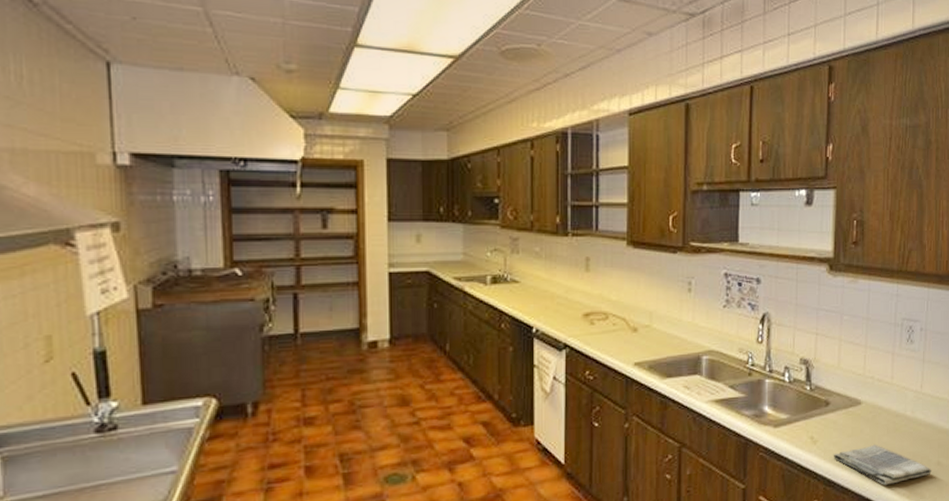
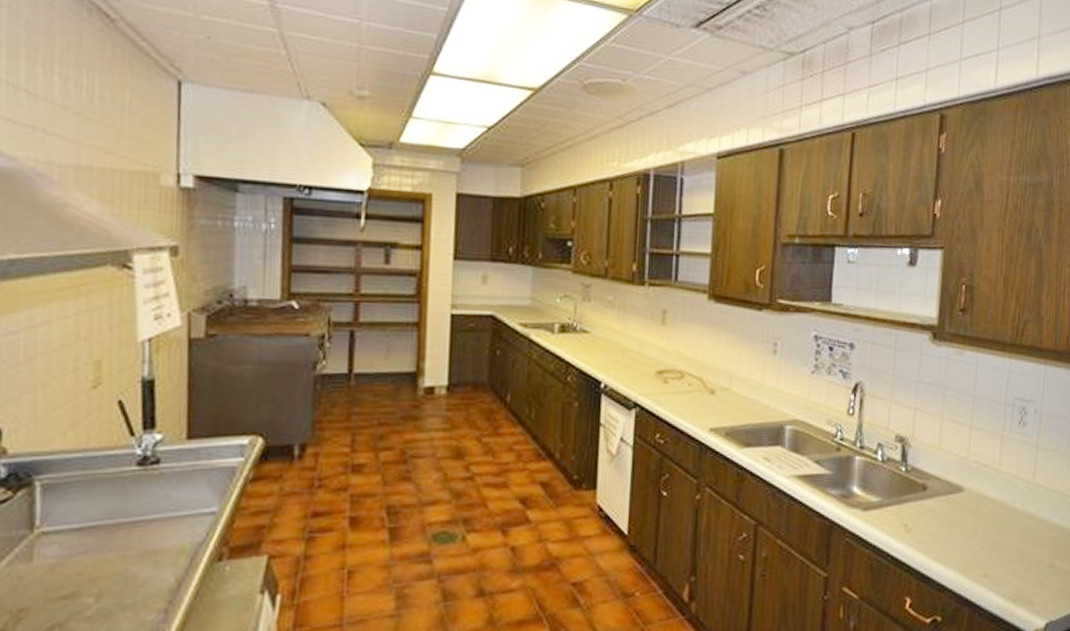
dish towel: present [833,444,932,485] -> none [929,537,1043,586]

